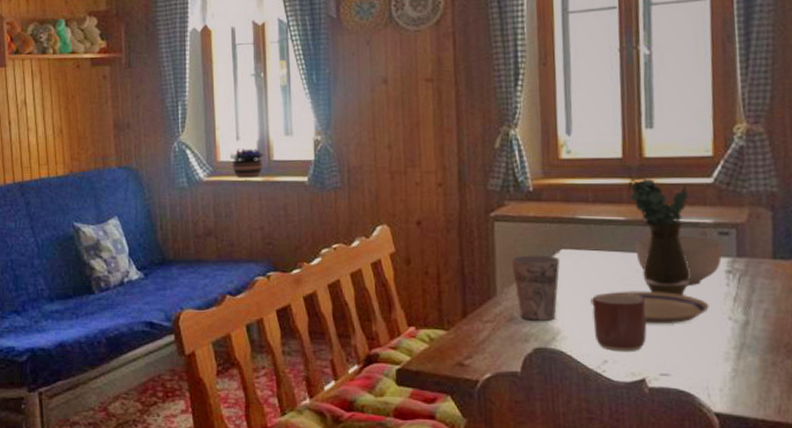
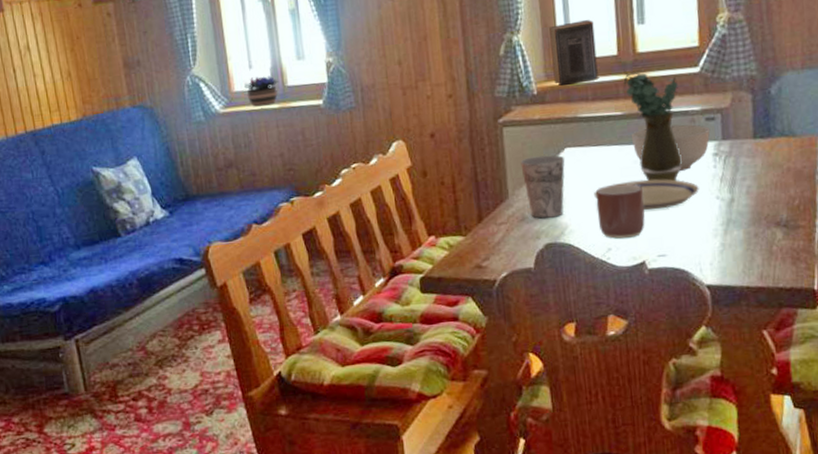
book: none [549,120,600,185] -> present [549,20,598,87]

